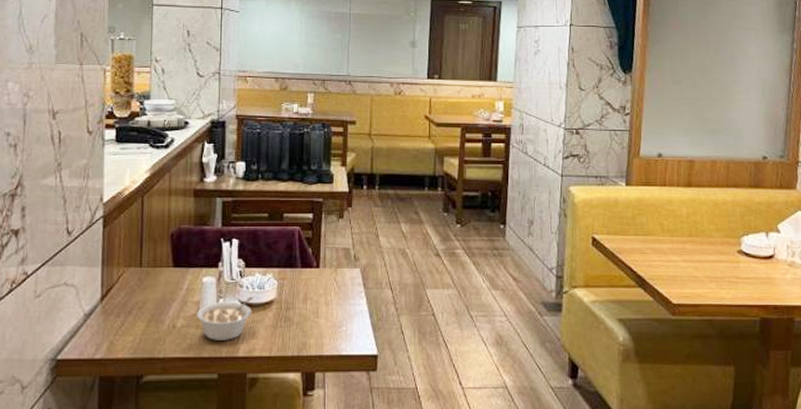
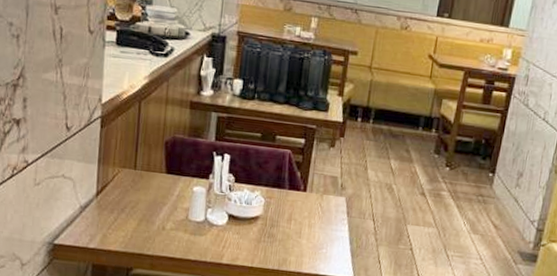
legume: present [197,296,253,341] -> none [185,209,240,248]

